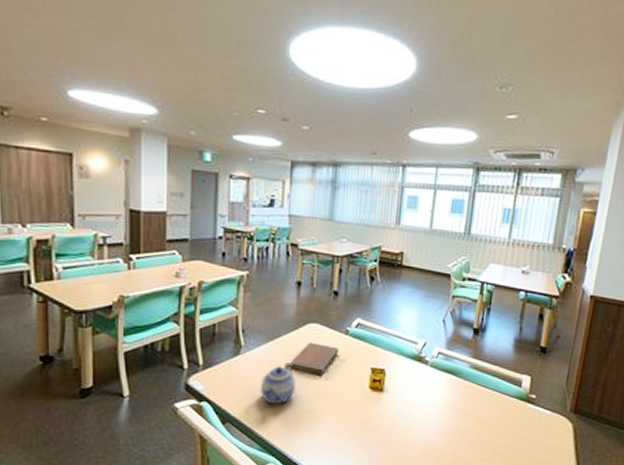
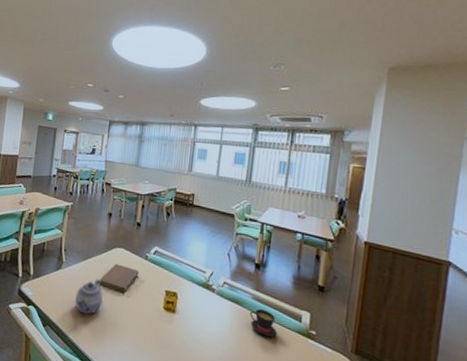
teacup: none [467,377,496,406] -> present [250,308,277,337]

